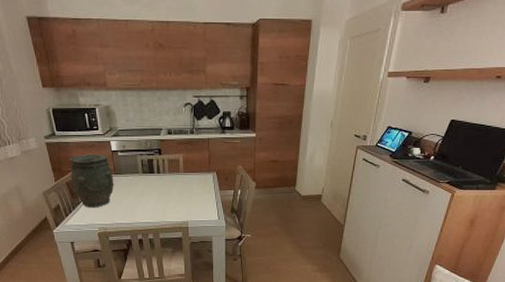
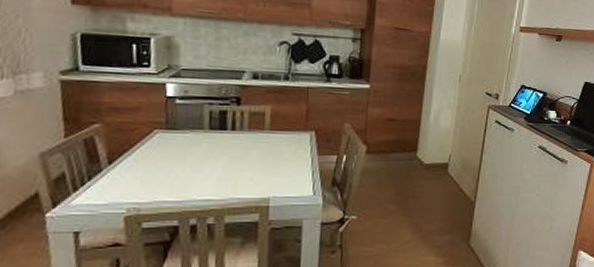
vase: present [69,154,114,208] -> none [91,99,164,178]

